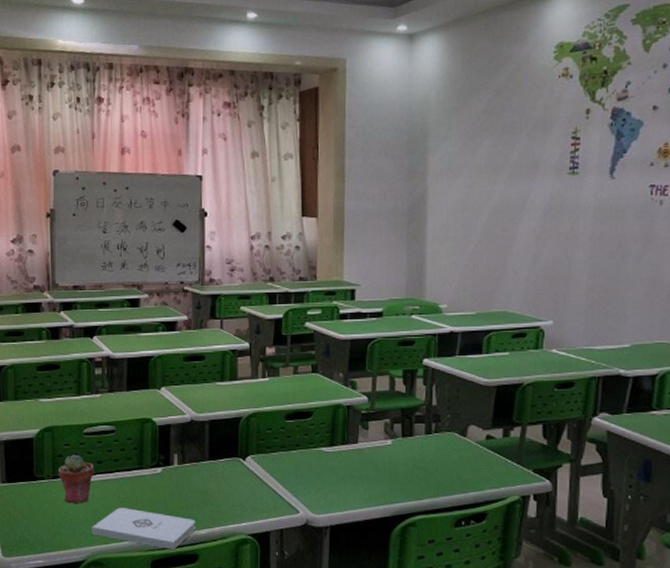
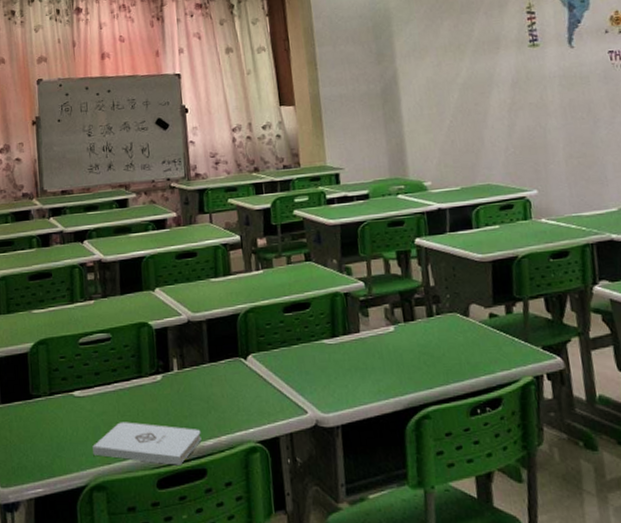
potted succulent: present [58,454,94,504] -> none [54,367,92,422]

